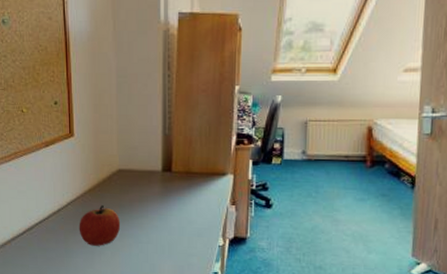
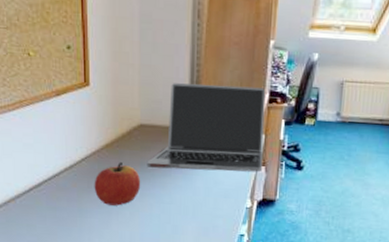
laptop: none [125,129,233,211] -> present [147,83,266,173]

